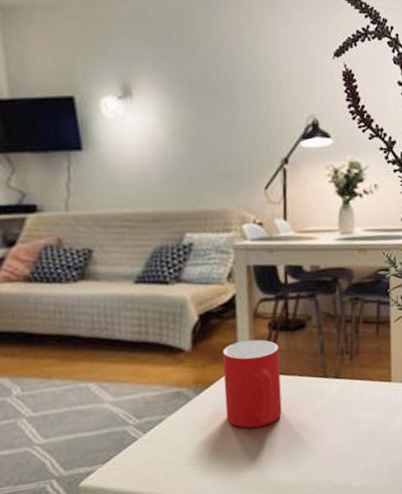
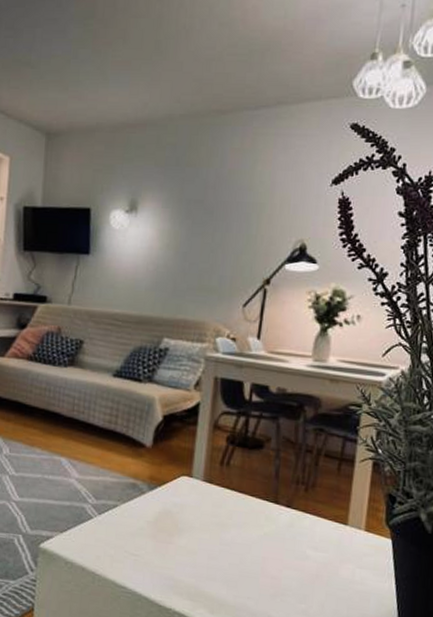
cup: present [222,339,282,429] -> none [173,448,234,537]

